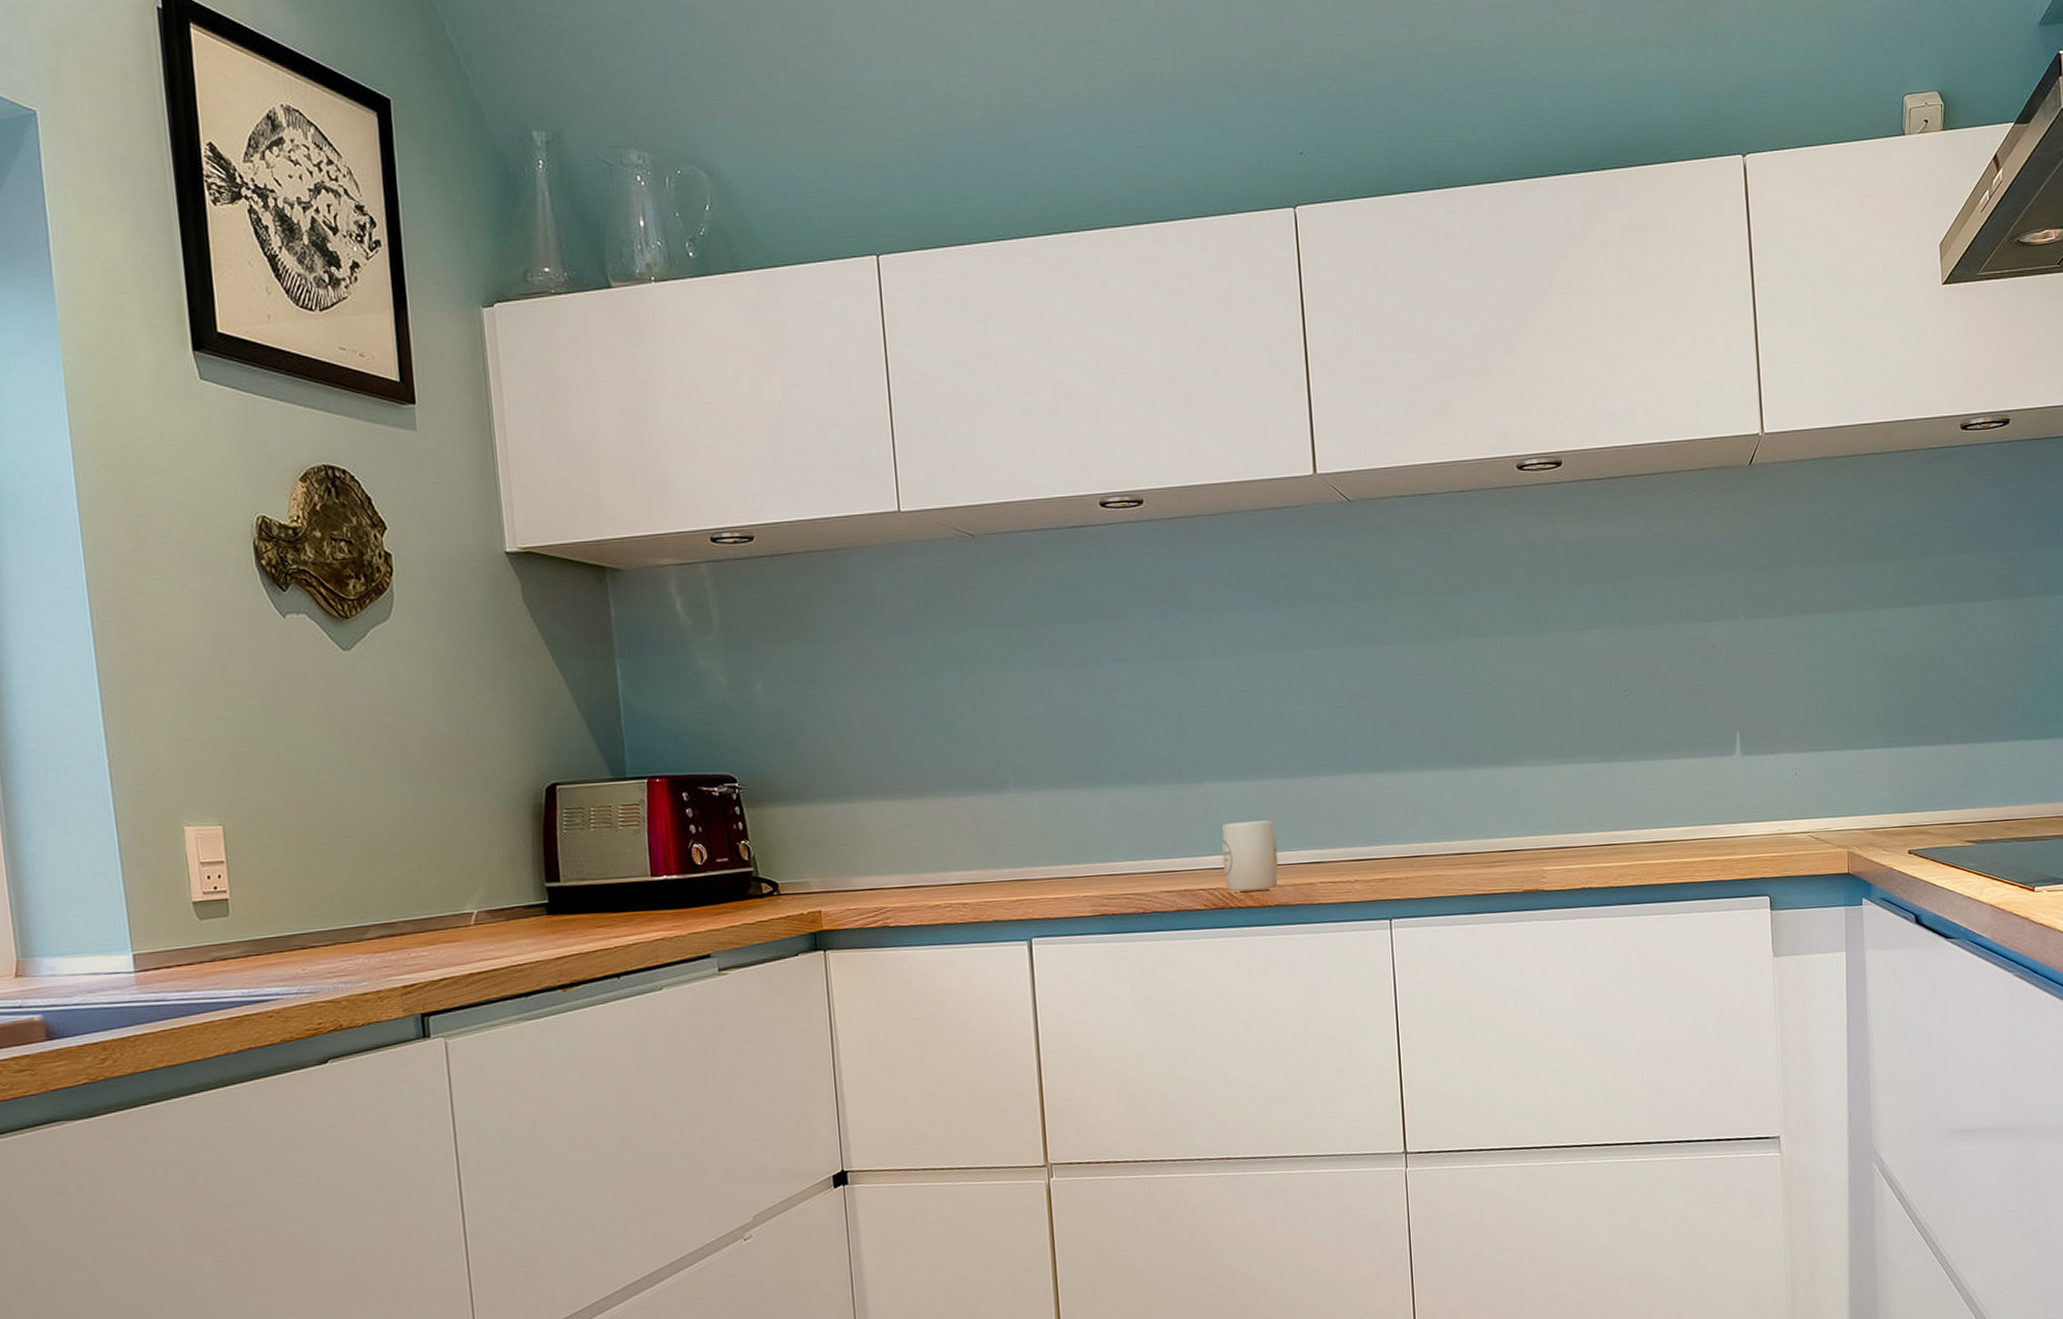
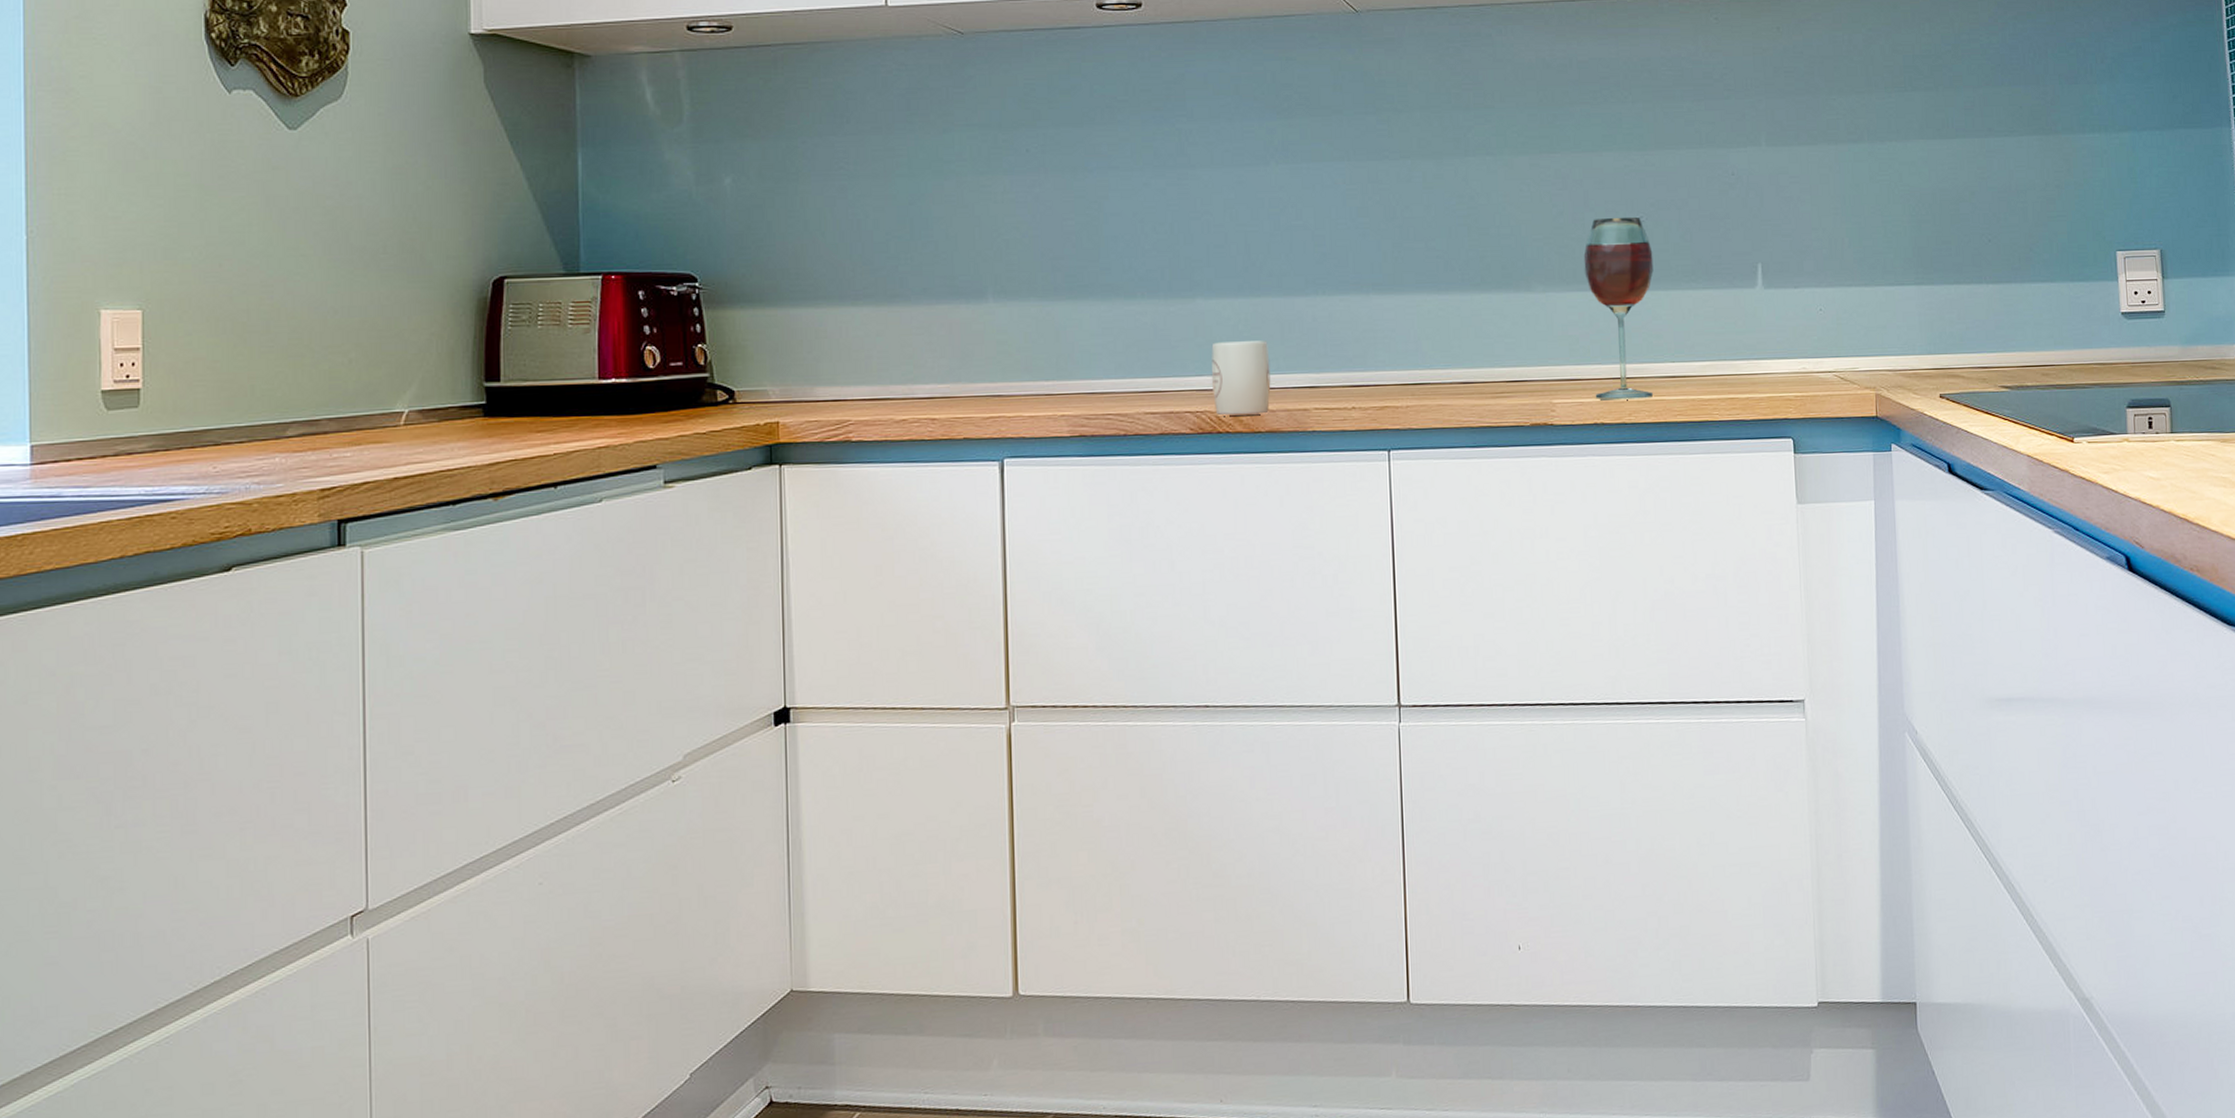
wineglass: none [1570,691,1639,866] -> present [1583,216,1654,400]

